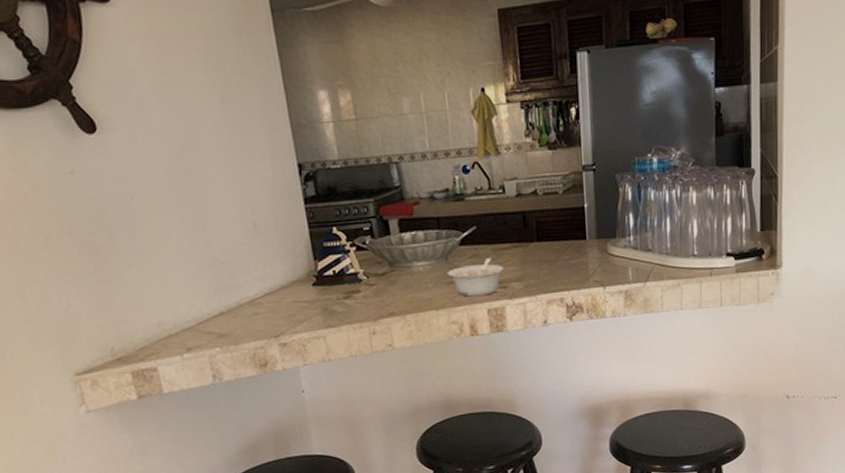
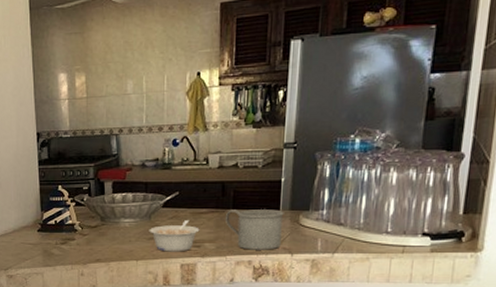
mug: none [531,239,592,286] -> present [226,209,284,250]

